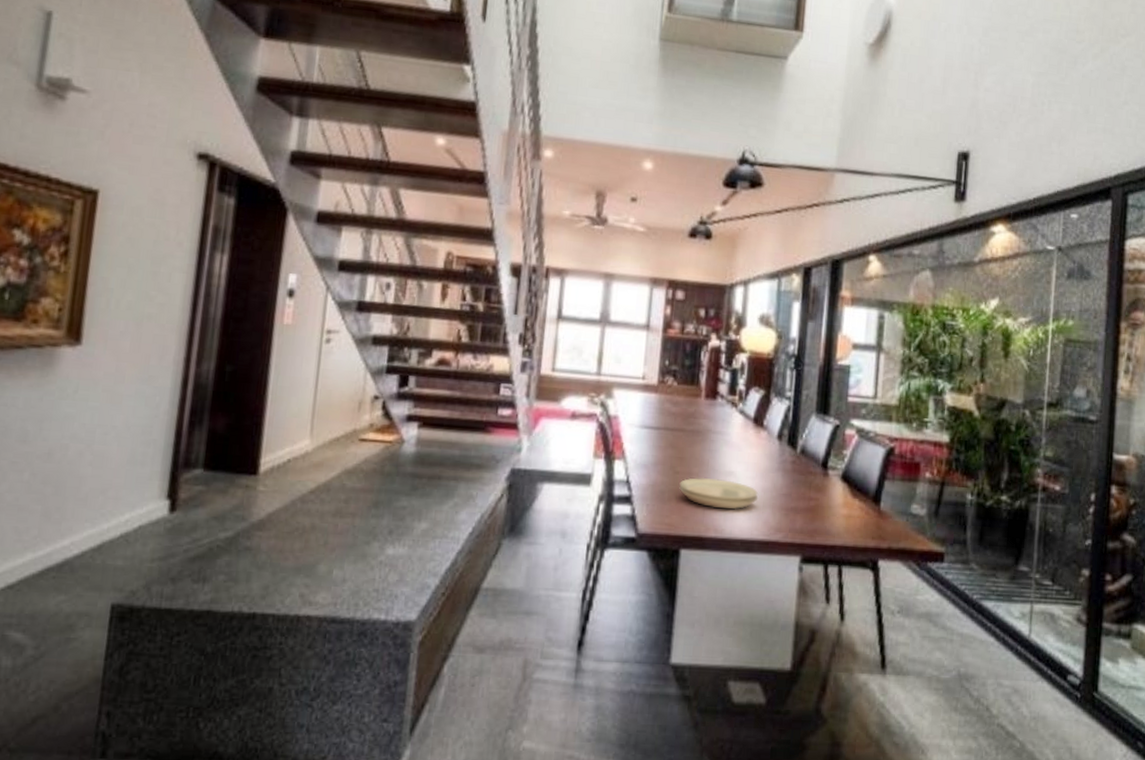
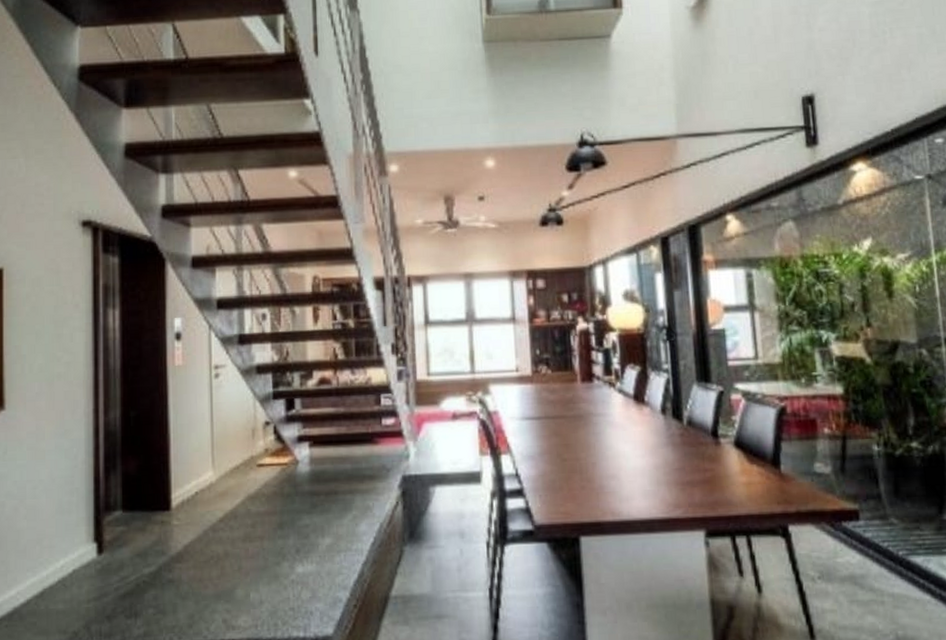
plate: present [679,477,759,510] -> none [569,460,652,491]

